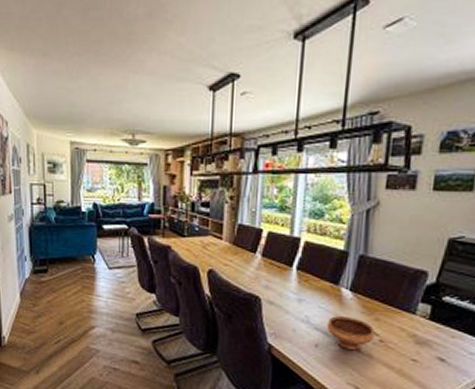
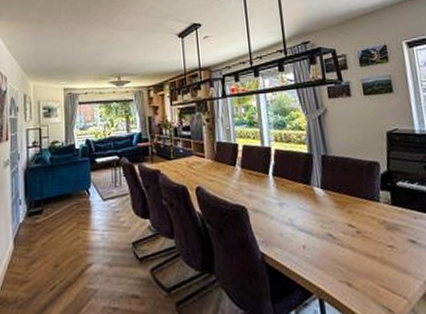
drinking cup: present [326,316,375,351] -> none [308,213,352,246]

